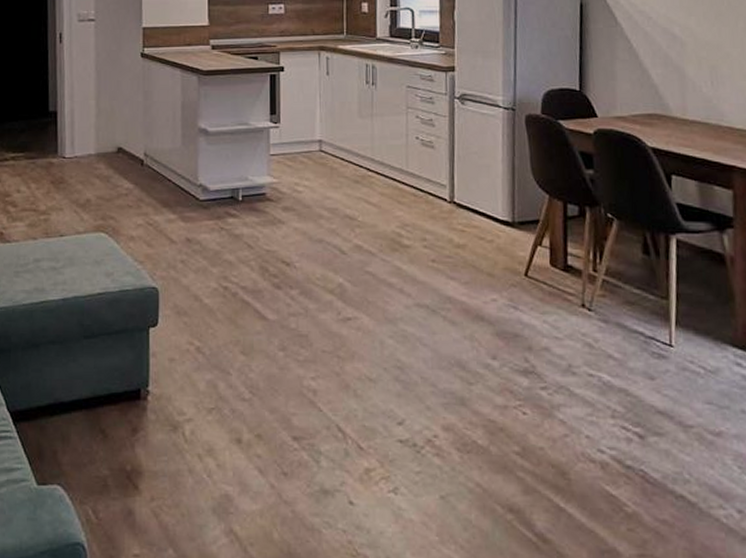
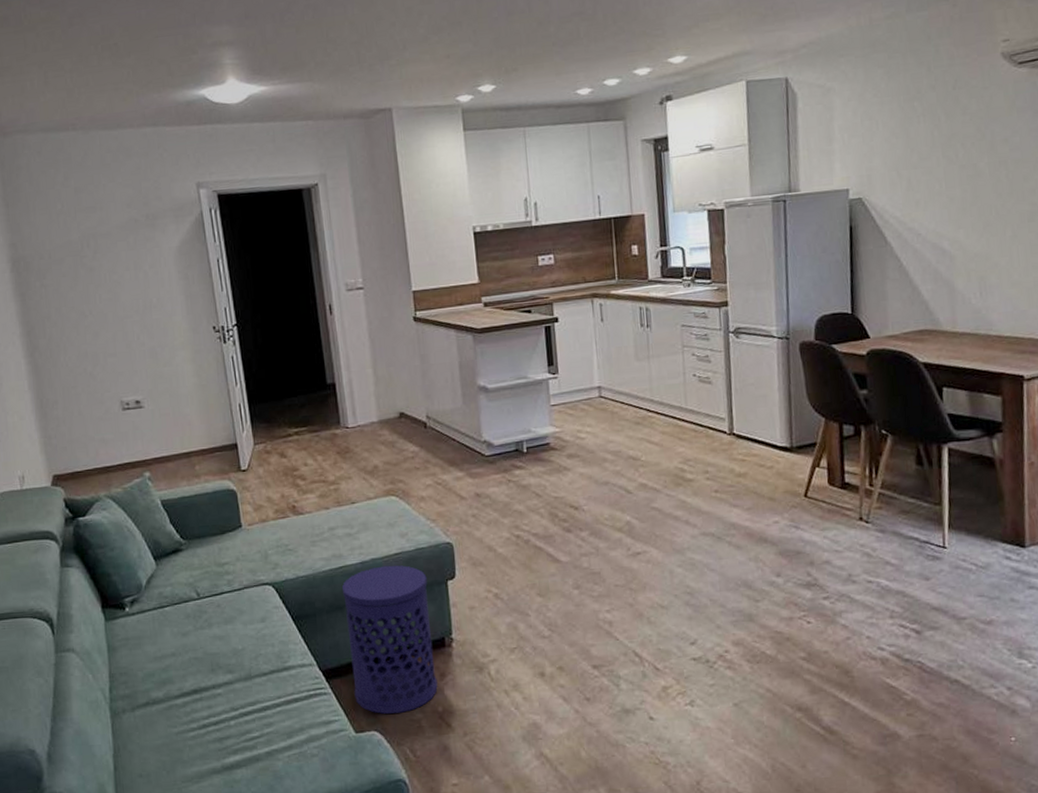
waste bin: none [40,305,128,468] -> present [341,565,438,714]

